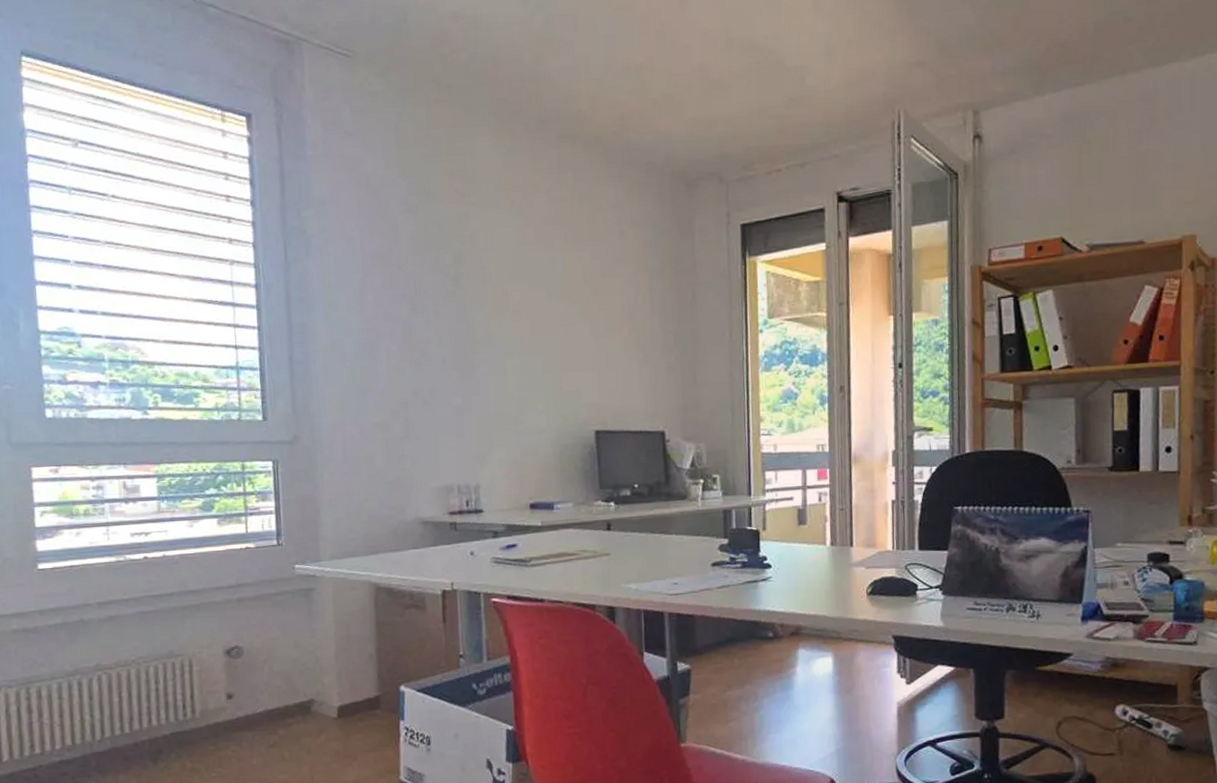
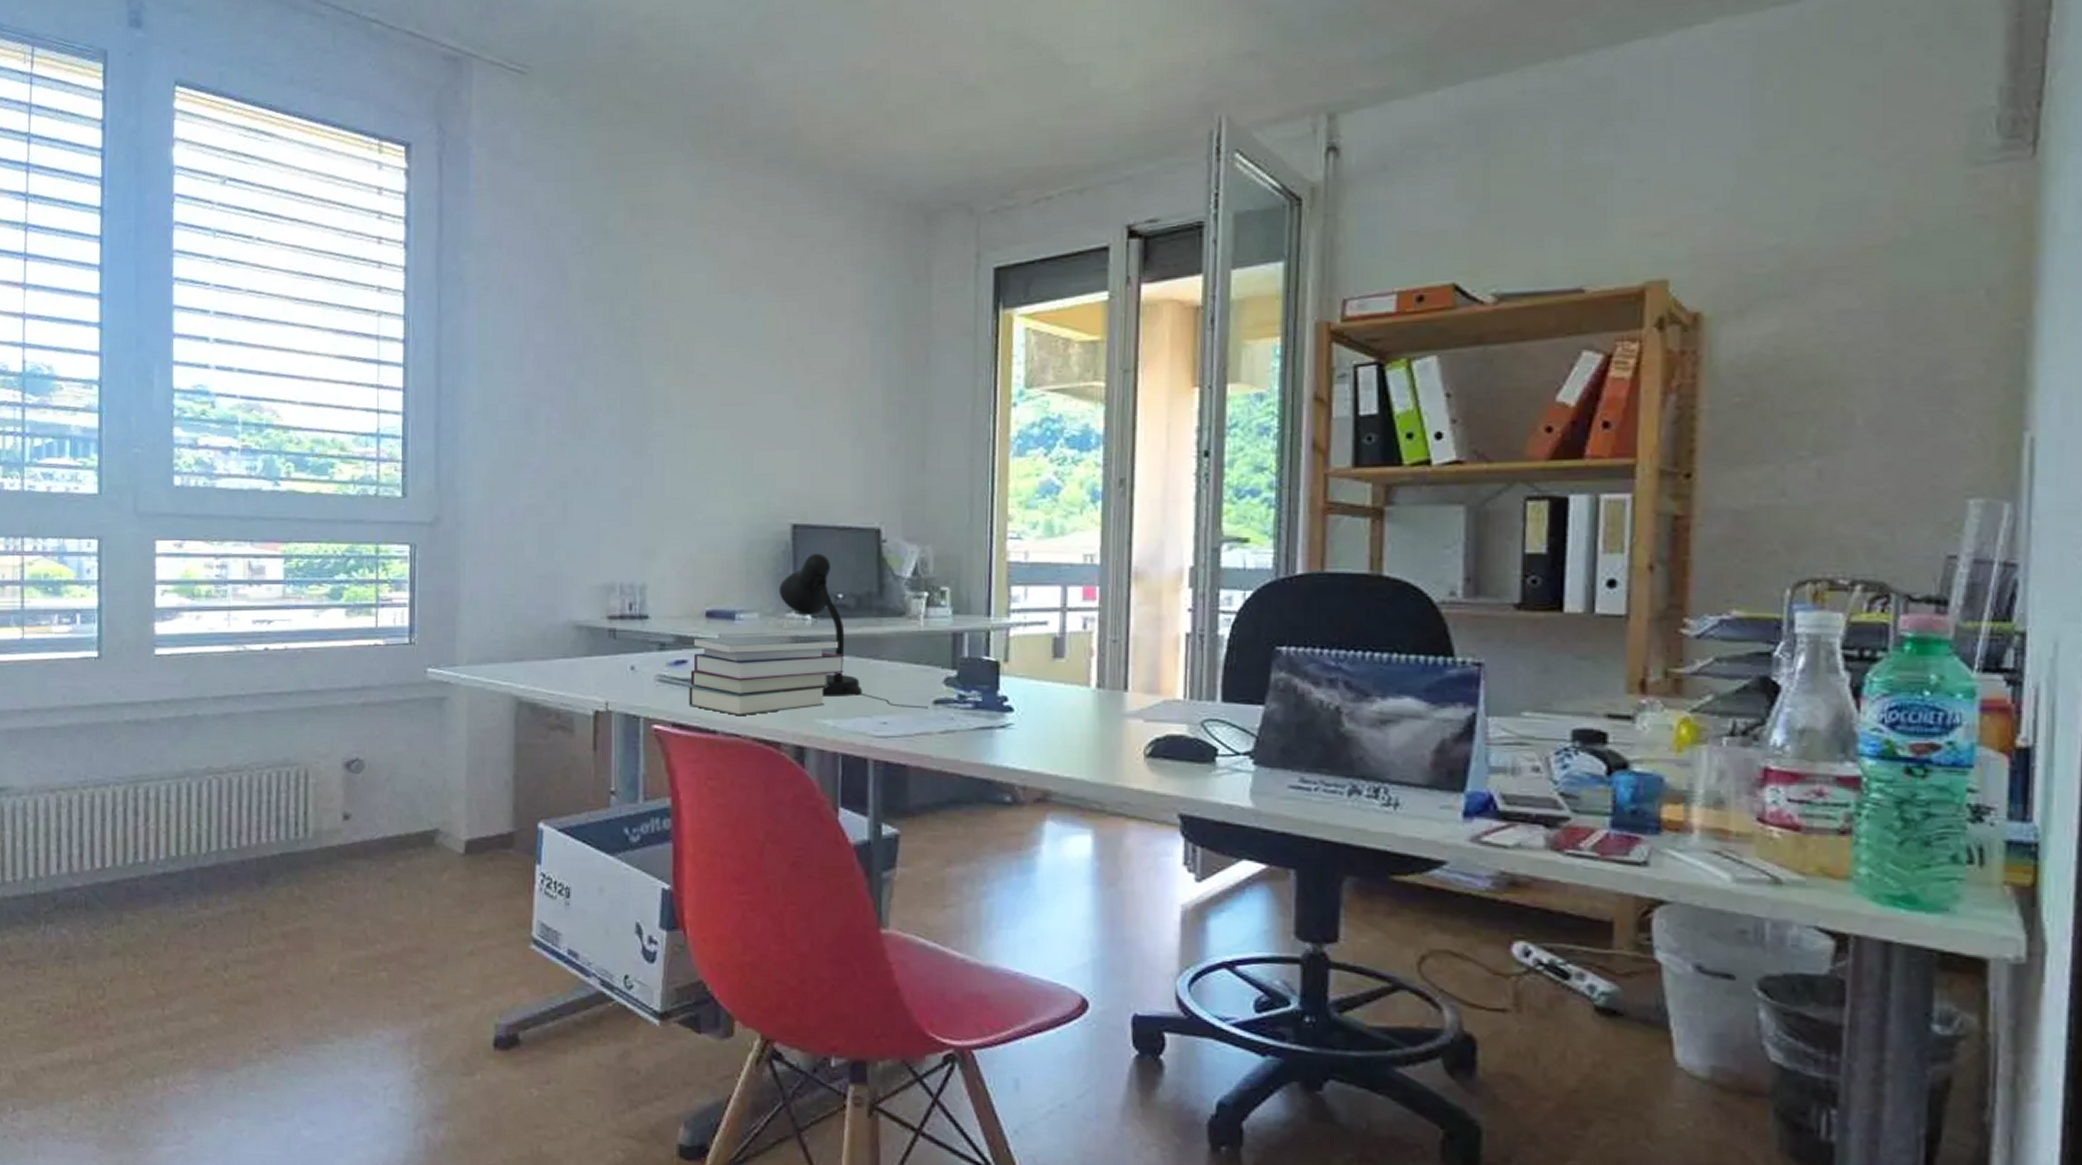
books: none [519,518,642,587] -> present [689,635,844,716]
desk lamp: none [587,453,708,571] -> present [778,553,928,709]

